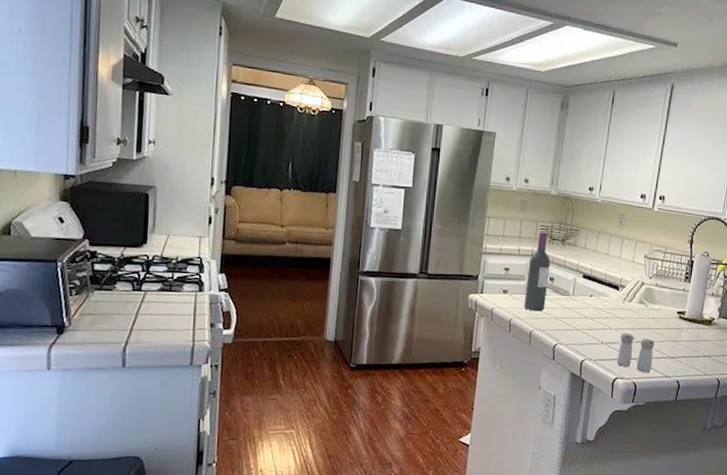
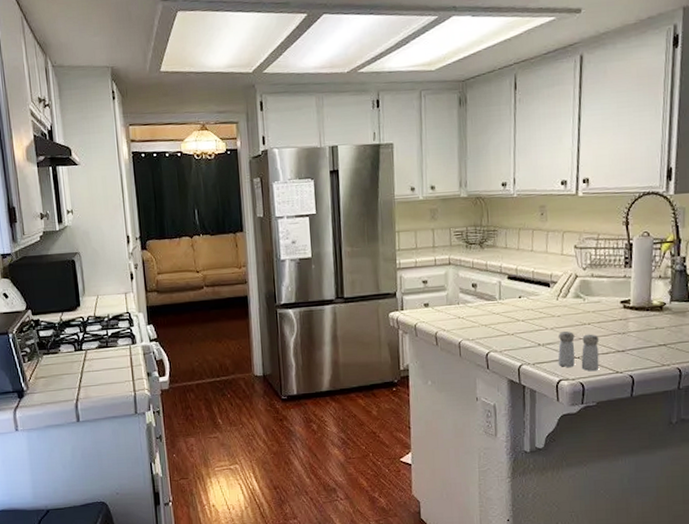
wine bottle: present [524,232,550,312] -> none [447,238,471,321]

